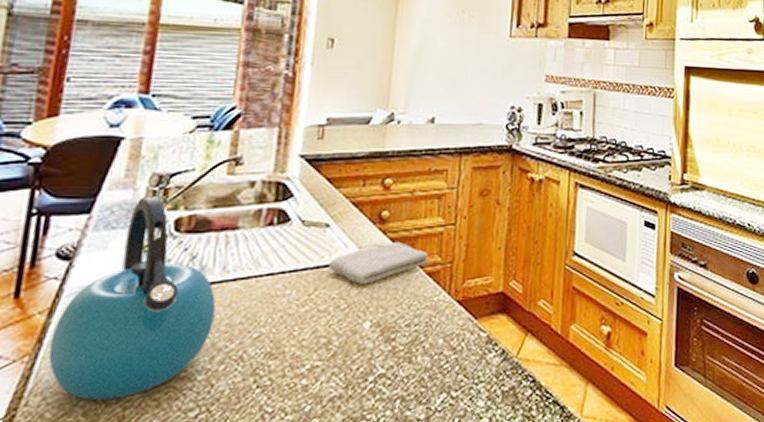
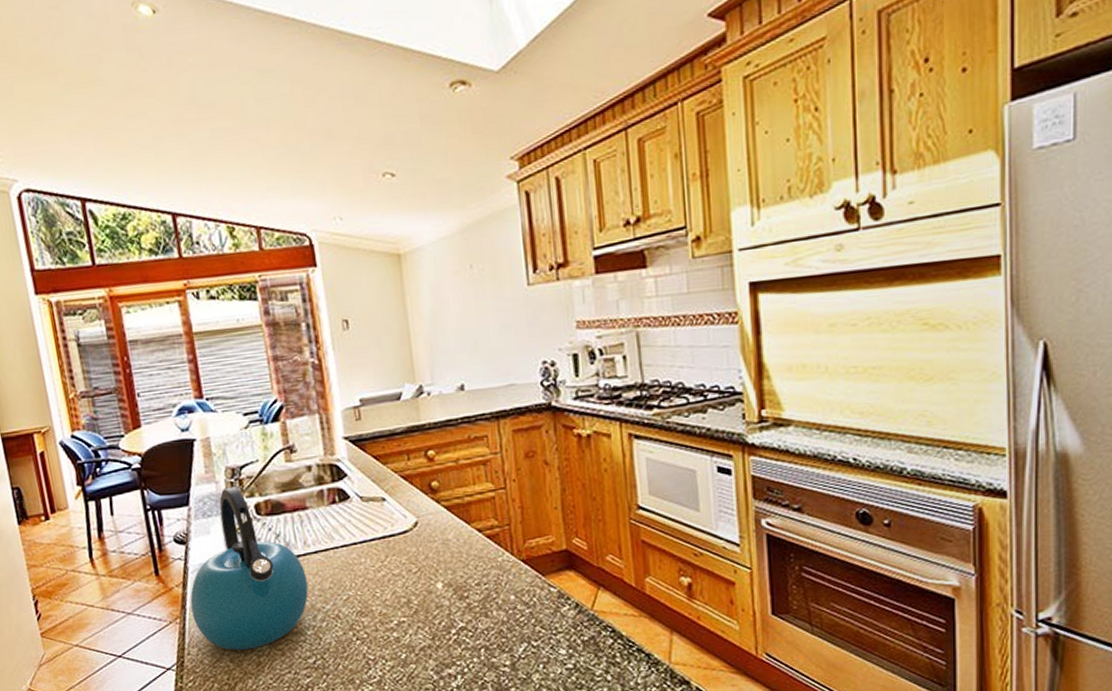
washcloth: present [328,241,429,284] -> none [392,508,485,550]

